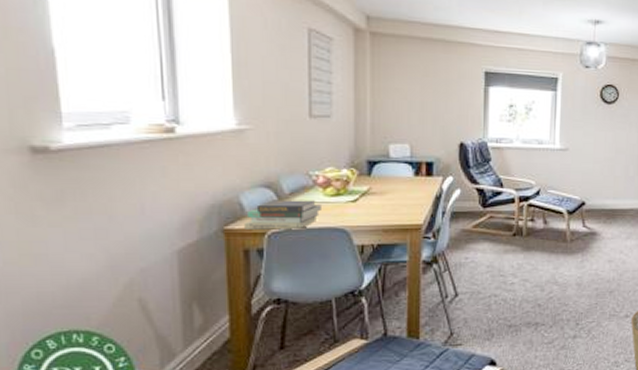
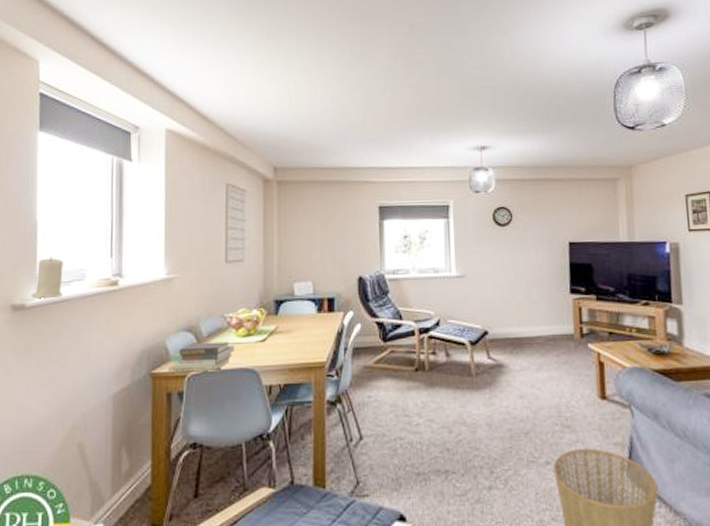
candle: none [55,93,102,143] -> present [30,257,64,299]

